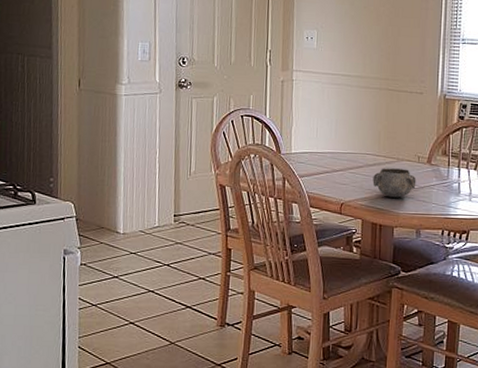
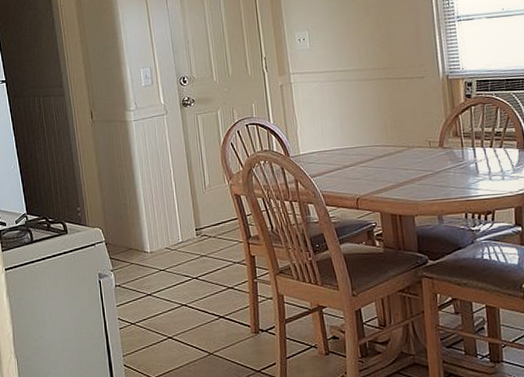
decorative bowl: present [372,168,416,198] -> none [385,155,431,187]

